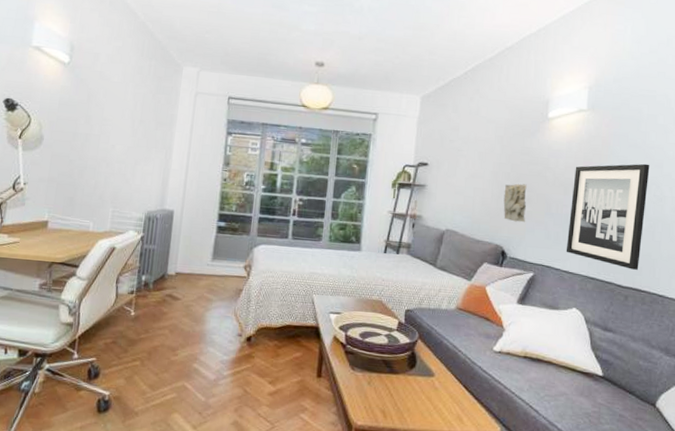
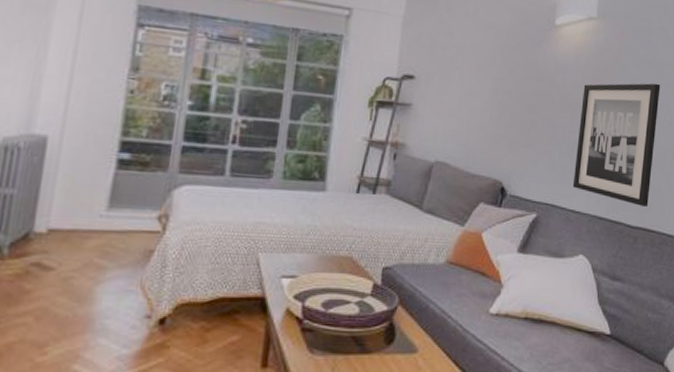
stone relief: present [503,183,527,223] -> none [503,103,531,152]

